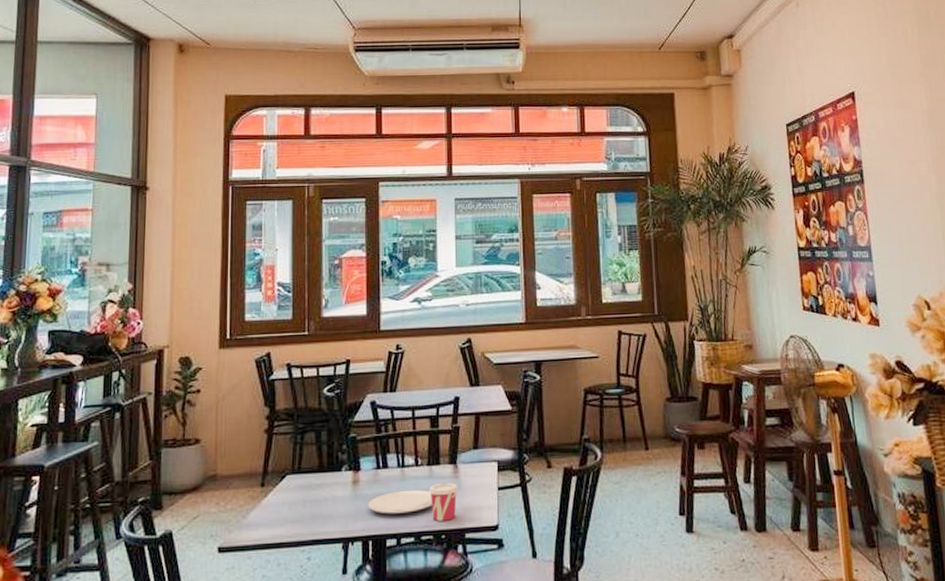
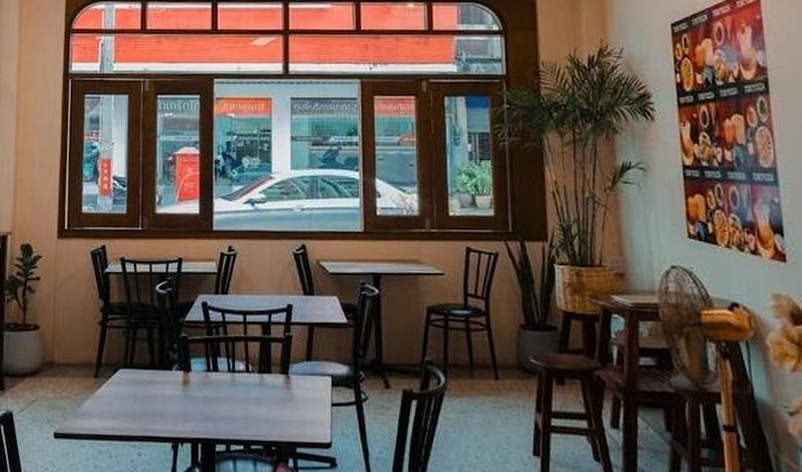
plate: present [368,489,432,514] -> none [197,395,263,420]
cup: present [428,482,459,521] -> none [258,392,291,432]

